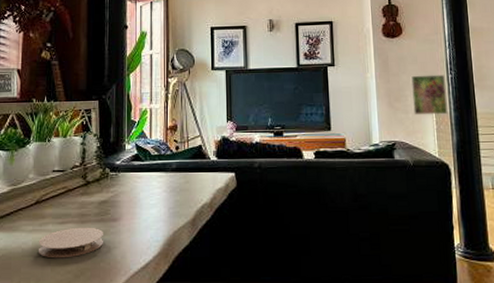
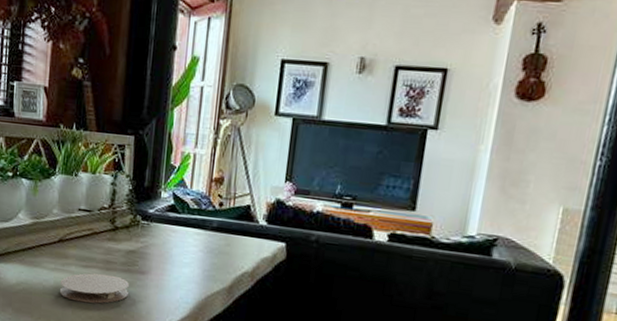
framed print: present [410,74,448,115] -> none [531,155,592,213]

